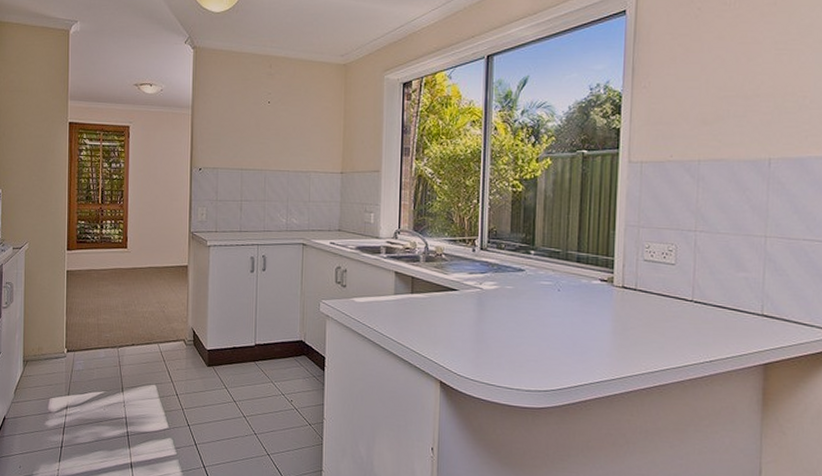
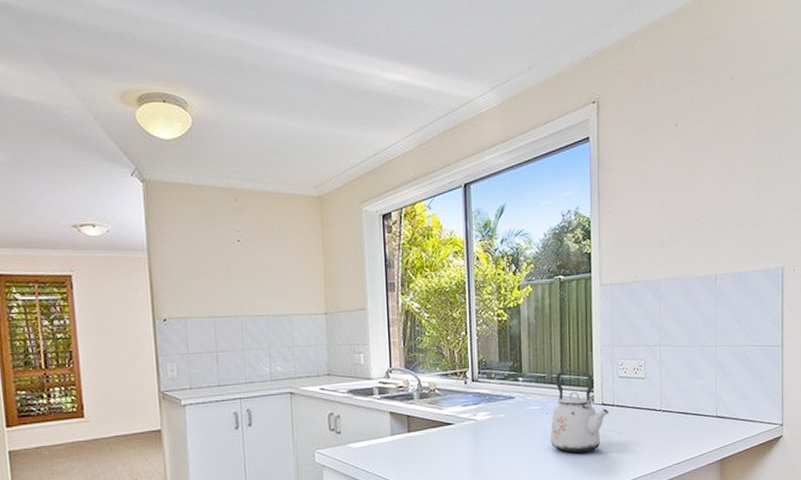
kettle: none [560,247,630,336] -> present [550,369,609,453]

